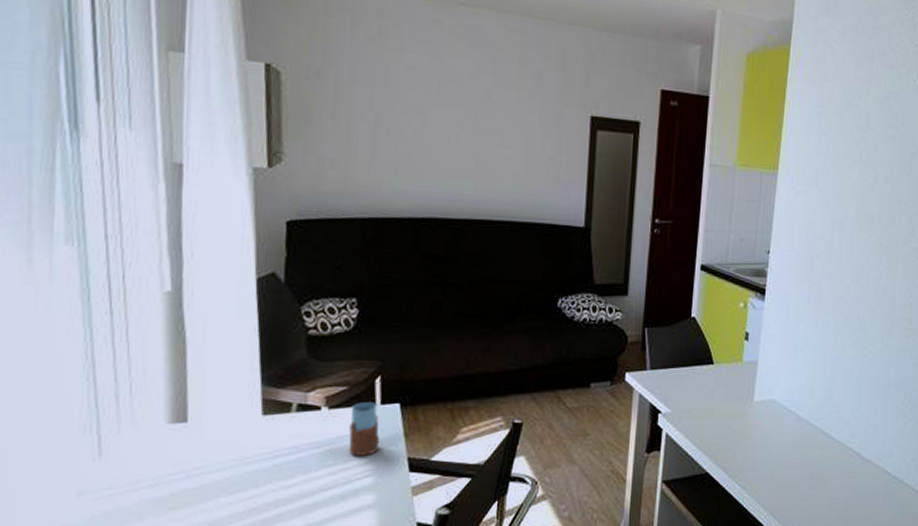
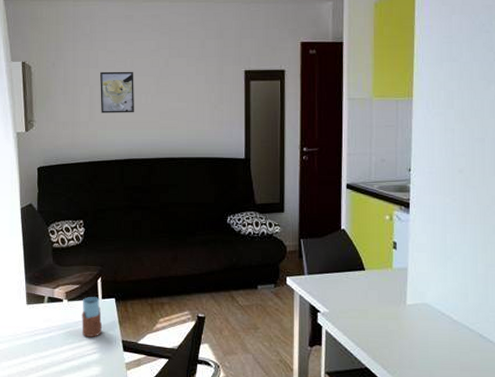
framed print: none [389,93,442,156] -> present [100,71,134,113]

